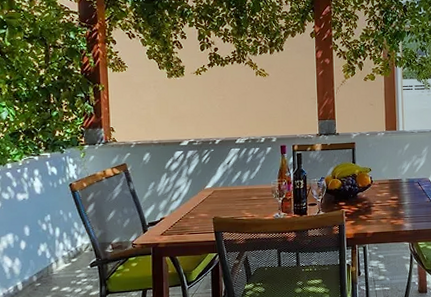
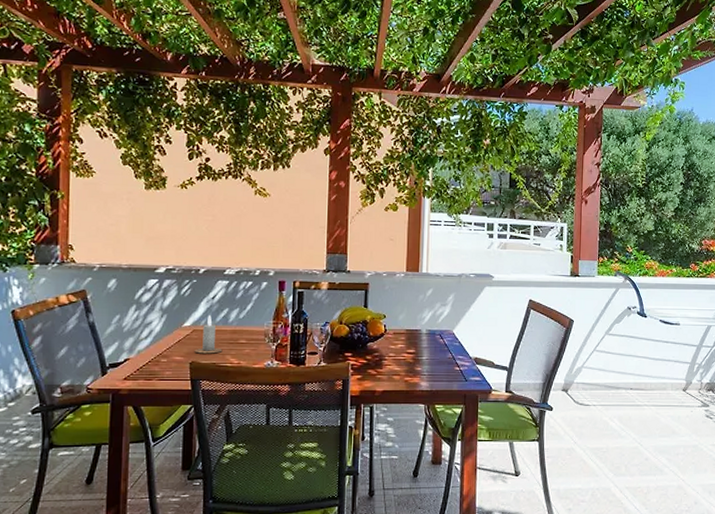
candle: none [216,178,239,210] -> present [194,315,223,354]

